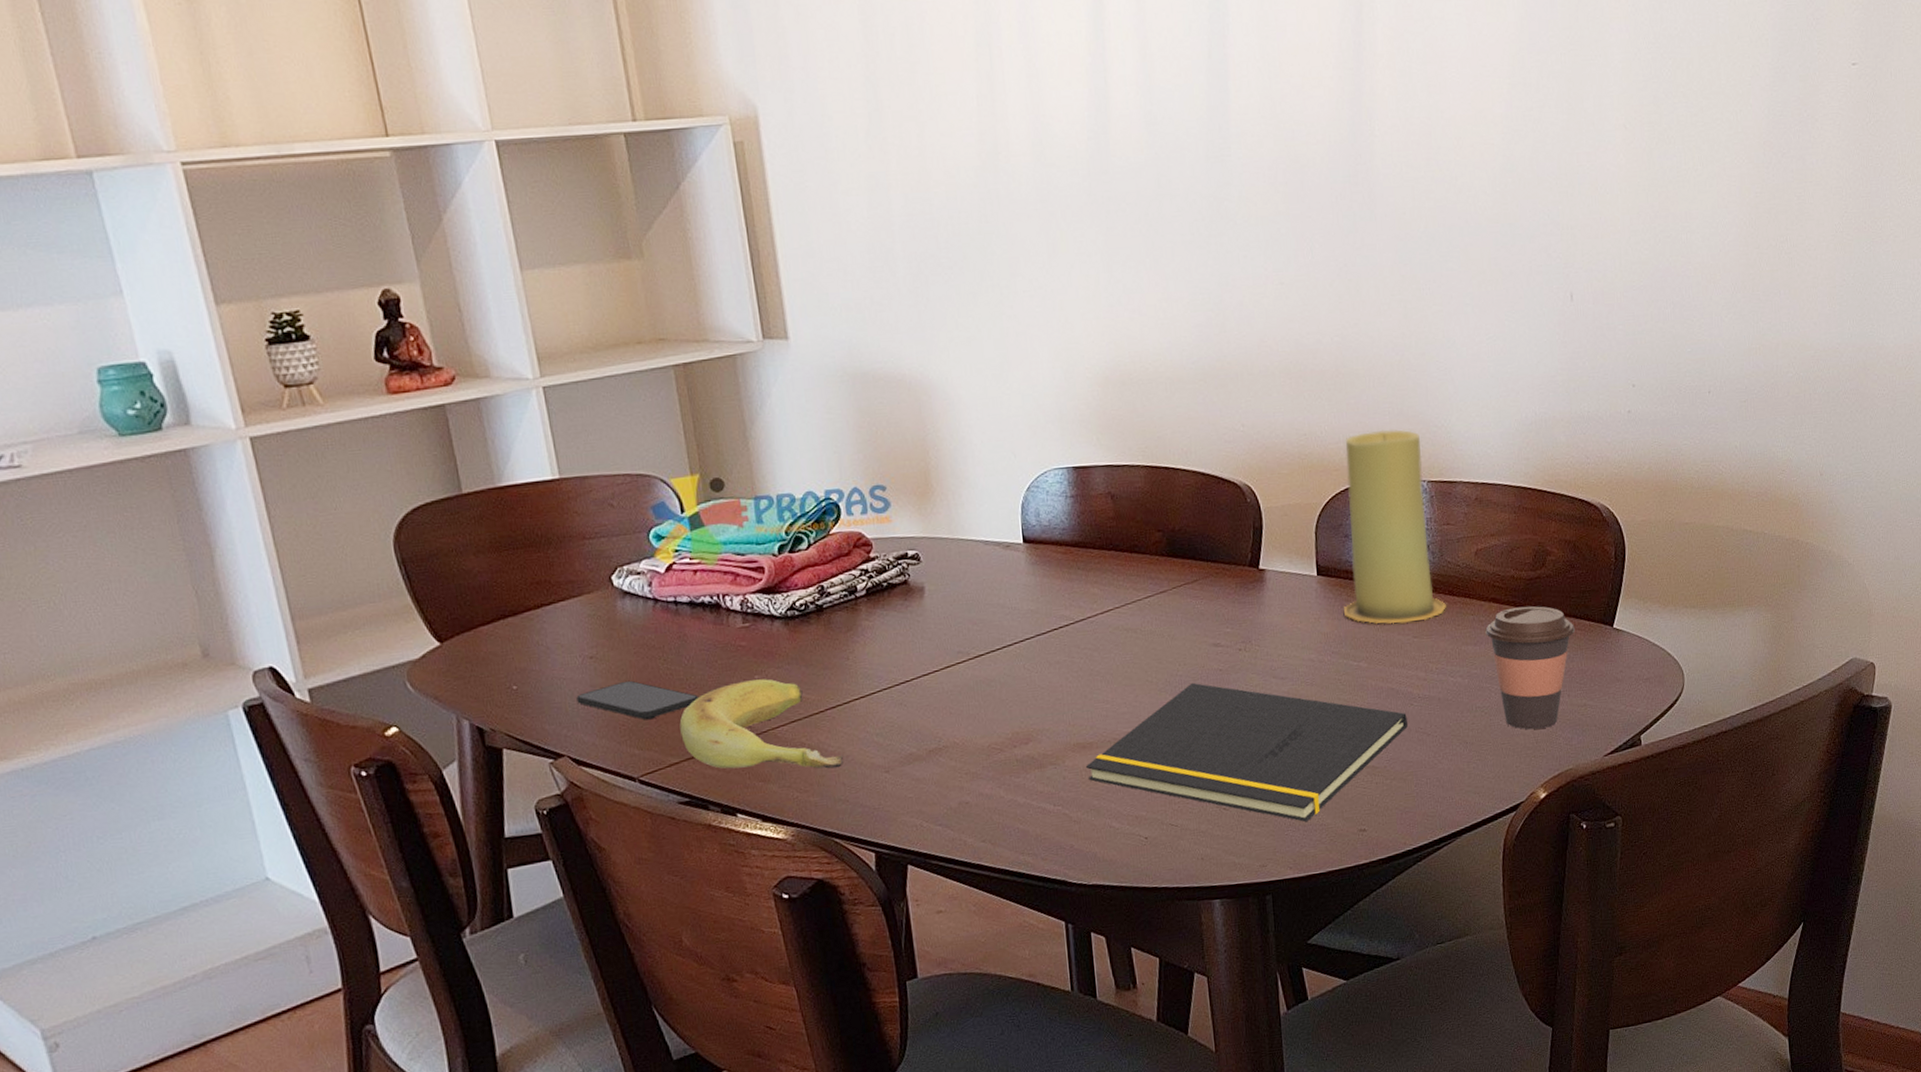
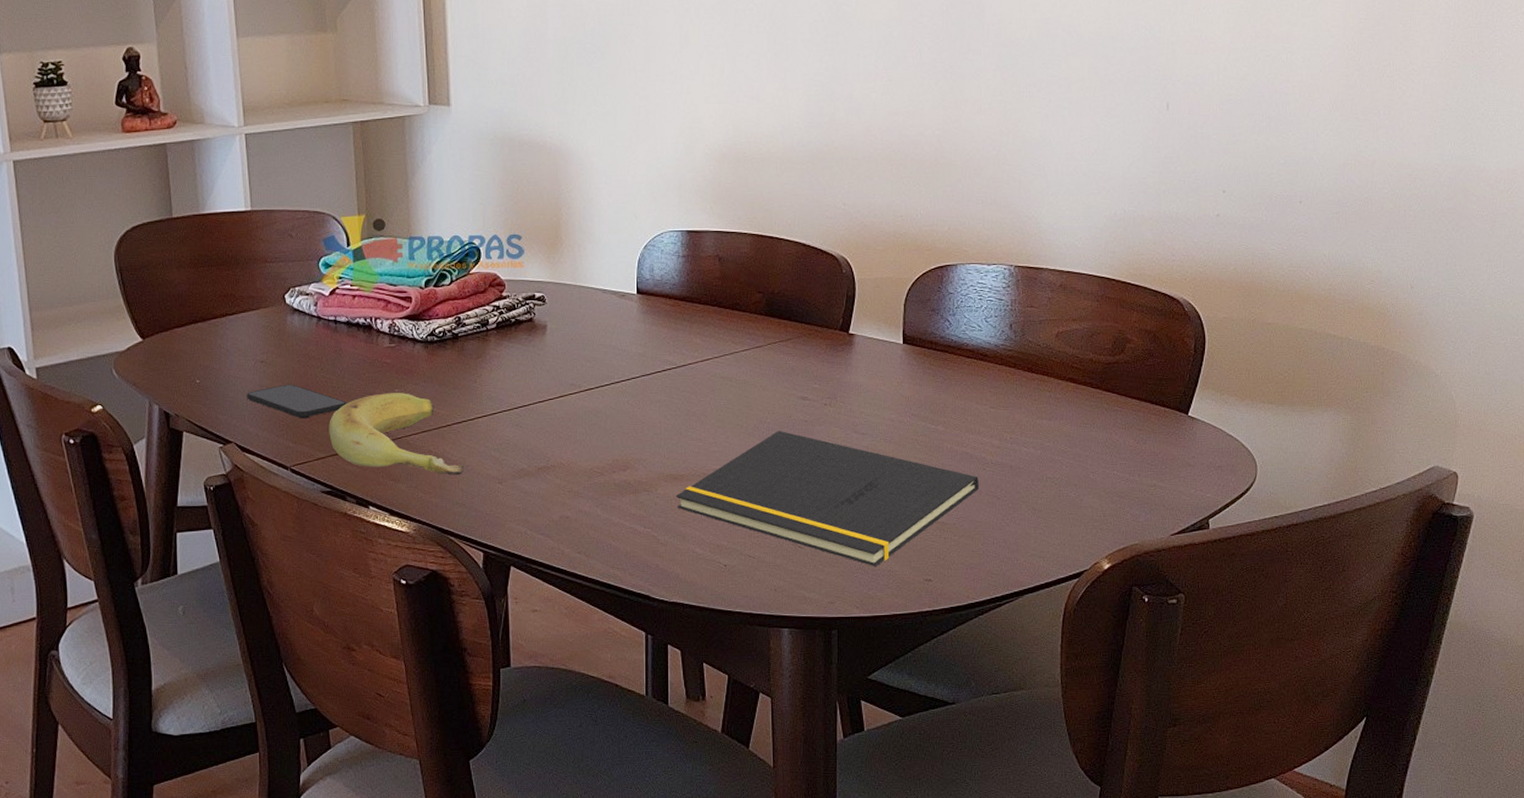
candle: present [1344,429,1446,624] -> none [926,216,1024,394]
coffee cup: present [1485,606,1576,730] -> none [1061,388,1150,503]

